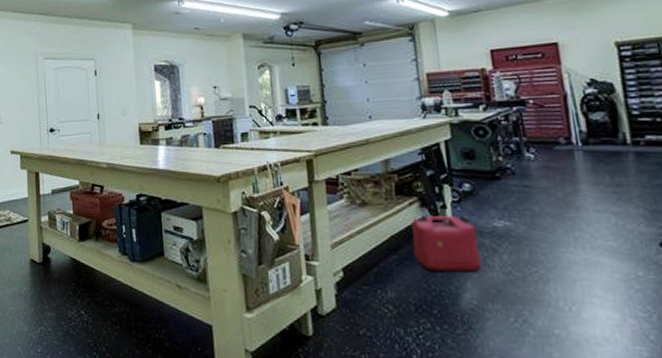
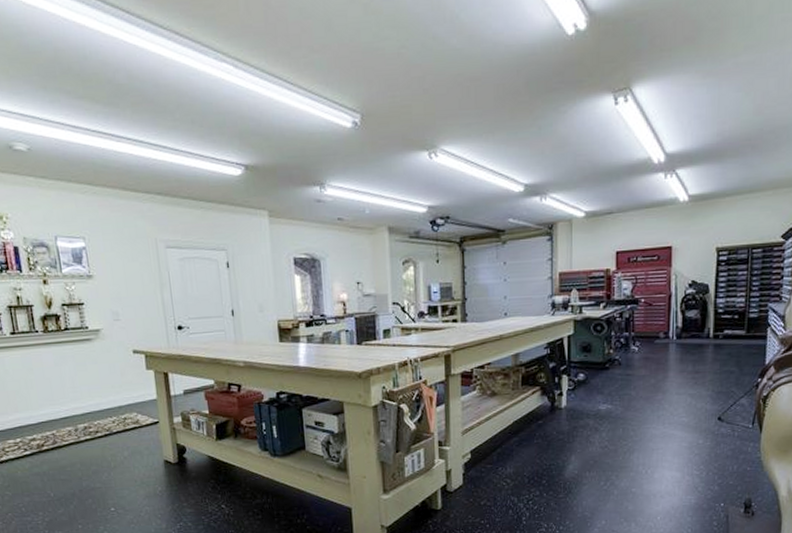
fuel can: present [411,215,482,272] -> none [532,401,585,450]

